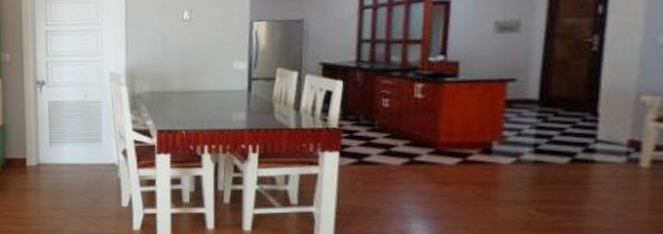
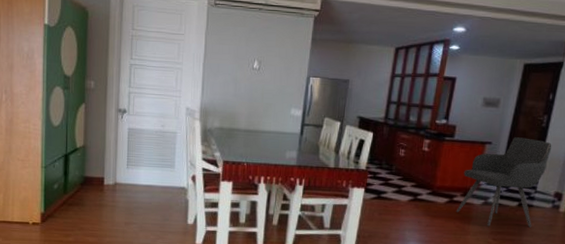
armchair: none [474,68,613,193] -> present [456,137,552,228]

